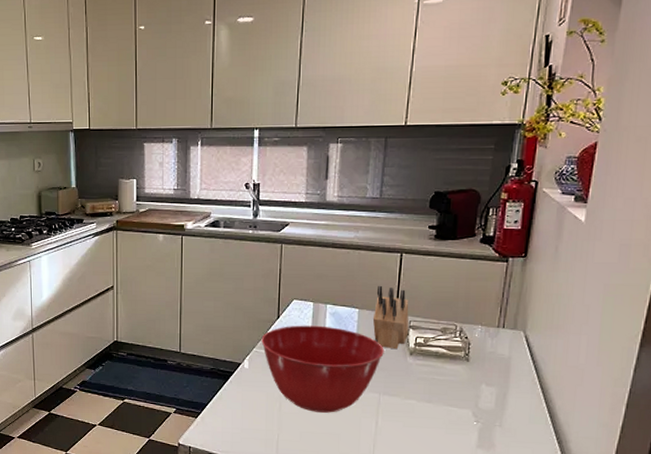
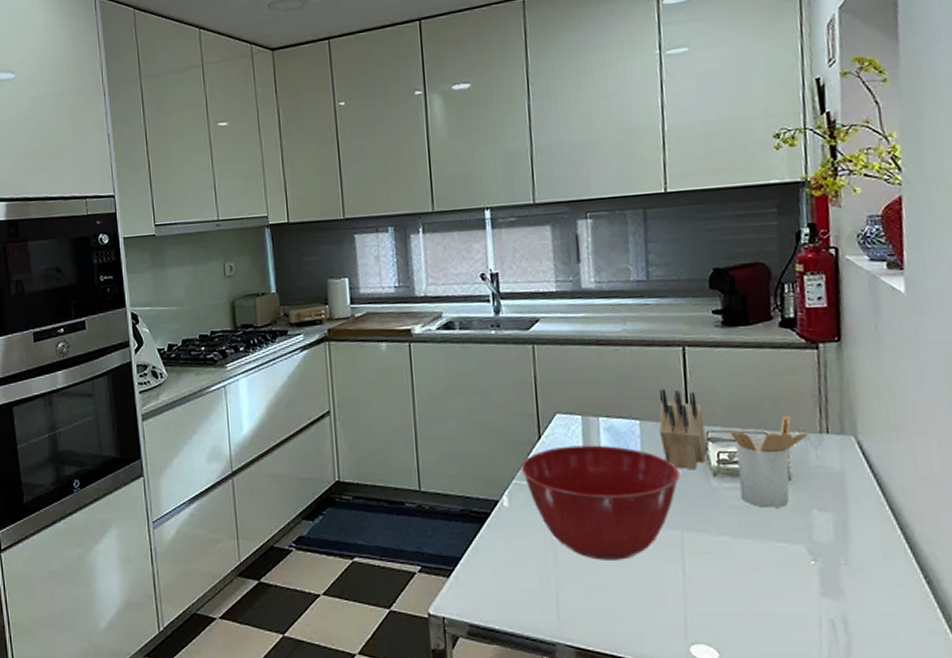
utensil holder: none [428,312,488,381] -> present [731,415,808,508]

